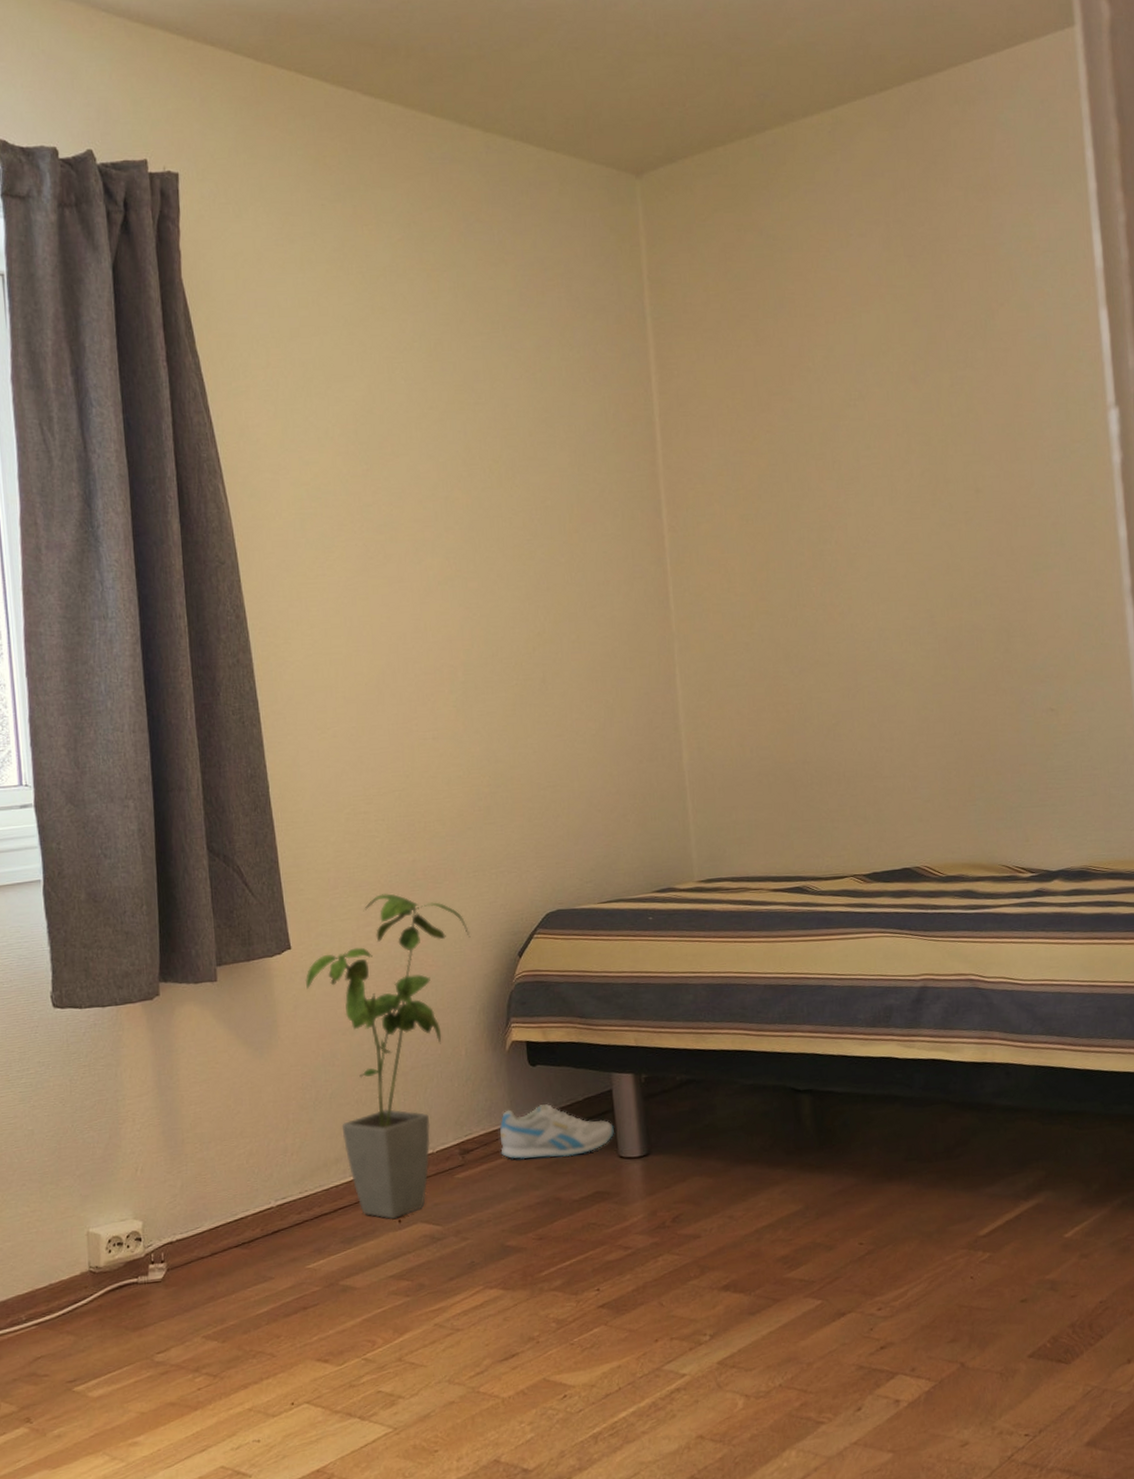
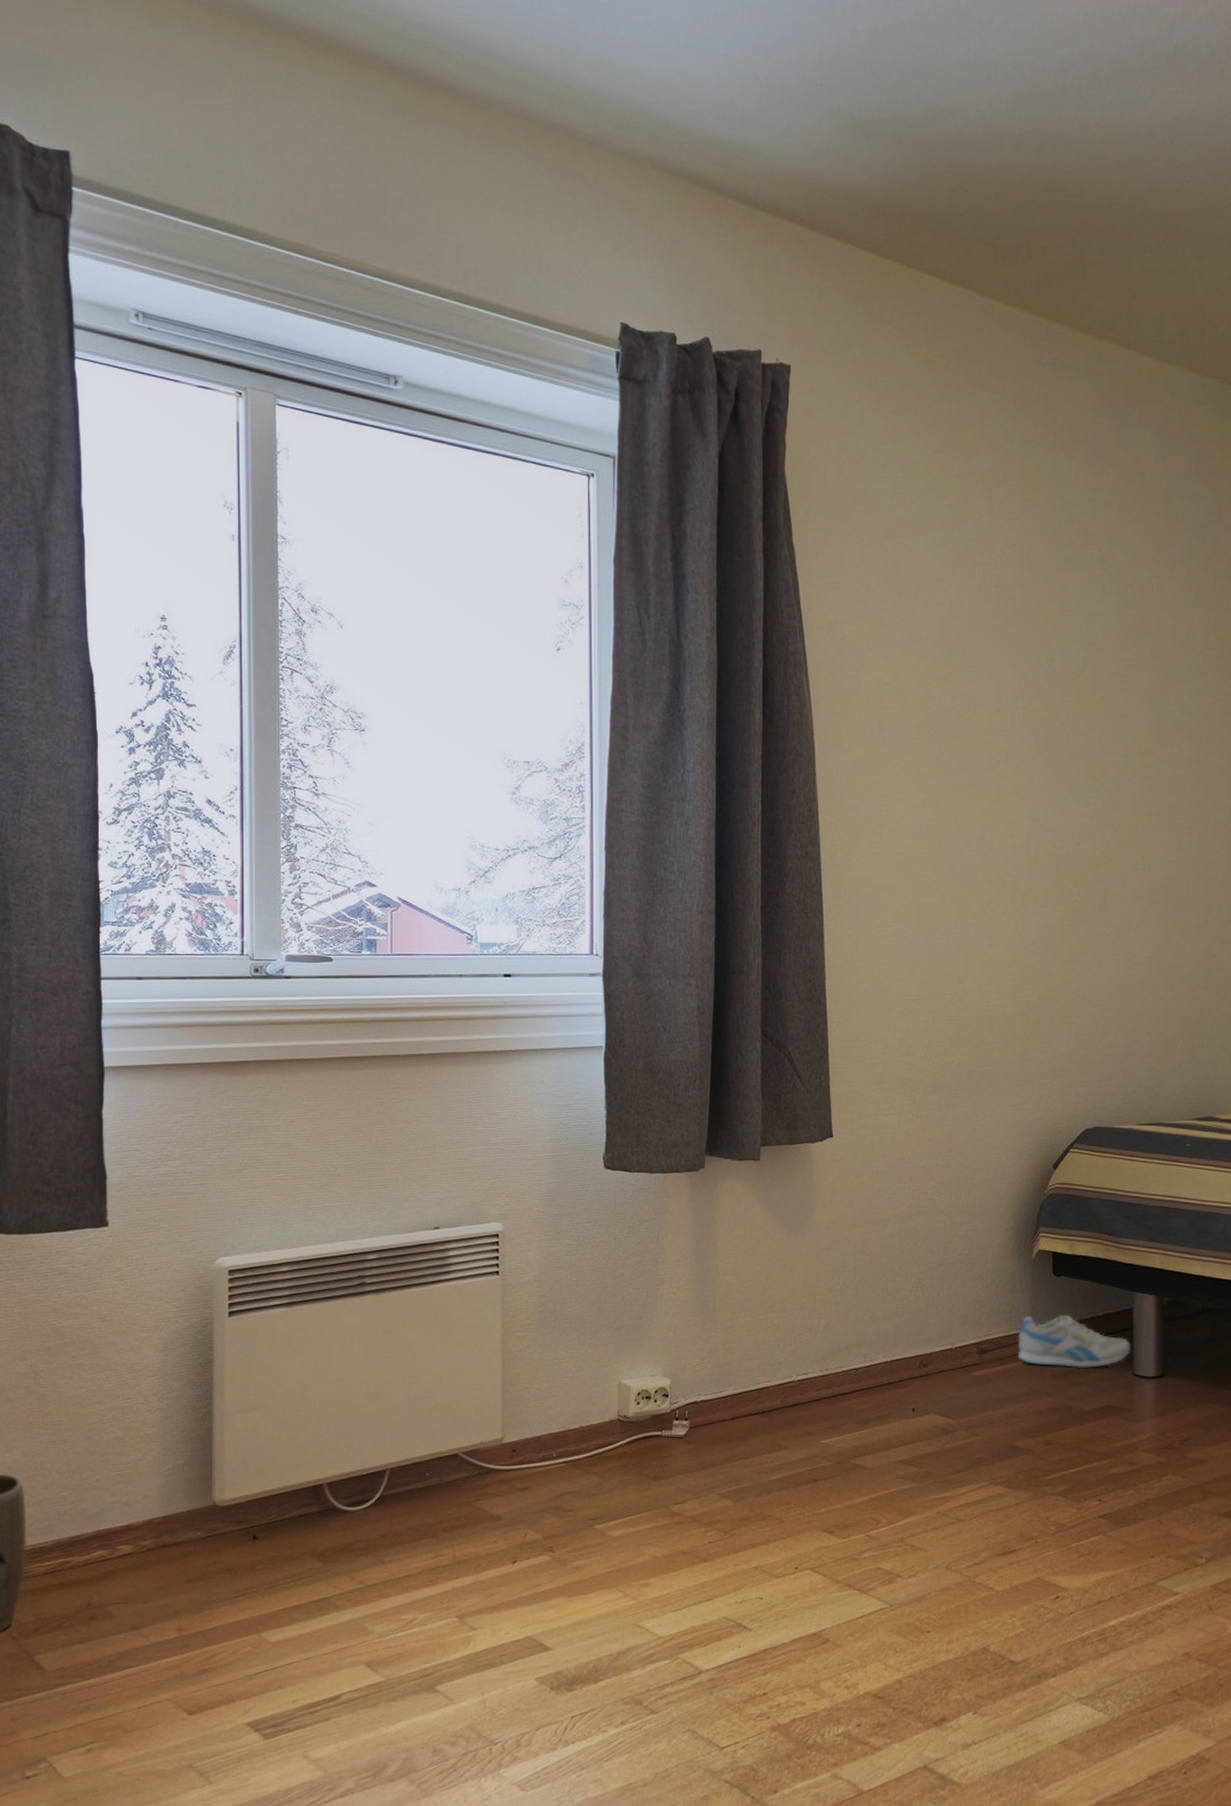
house plant: present [305,893,471,1220] -> none [843,1093,1008,1408]

